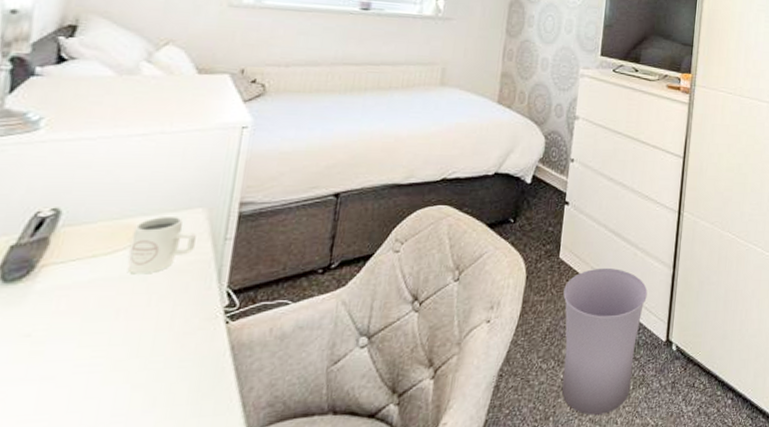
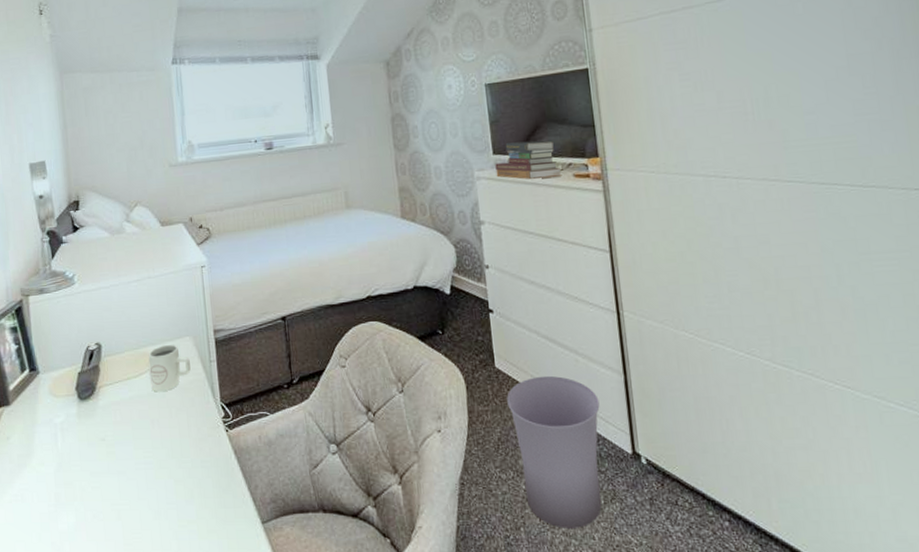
books: none [599,47,657,85] -> present [495,140,561,180]

